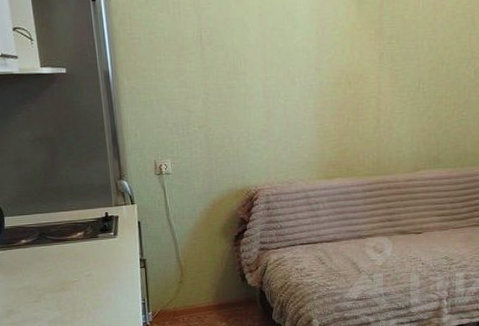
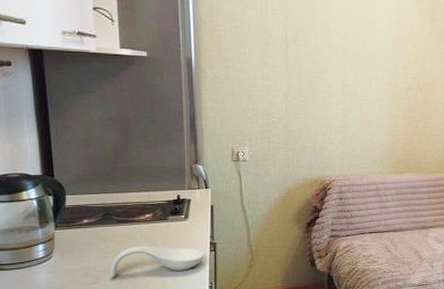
spoon rest: none [49,263,136,295] -> present [110,245,205,277]

